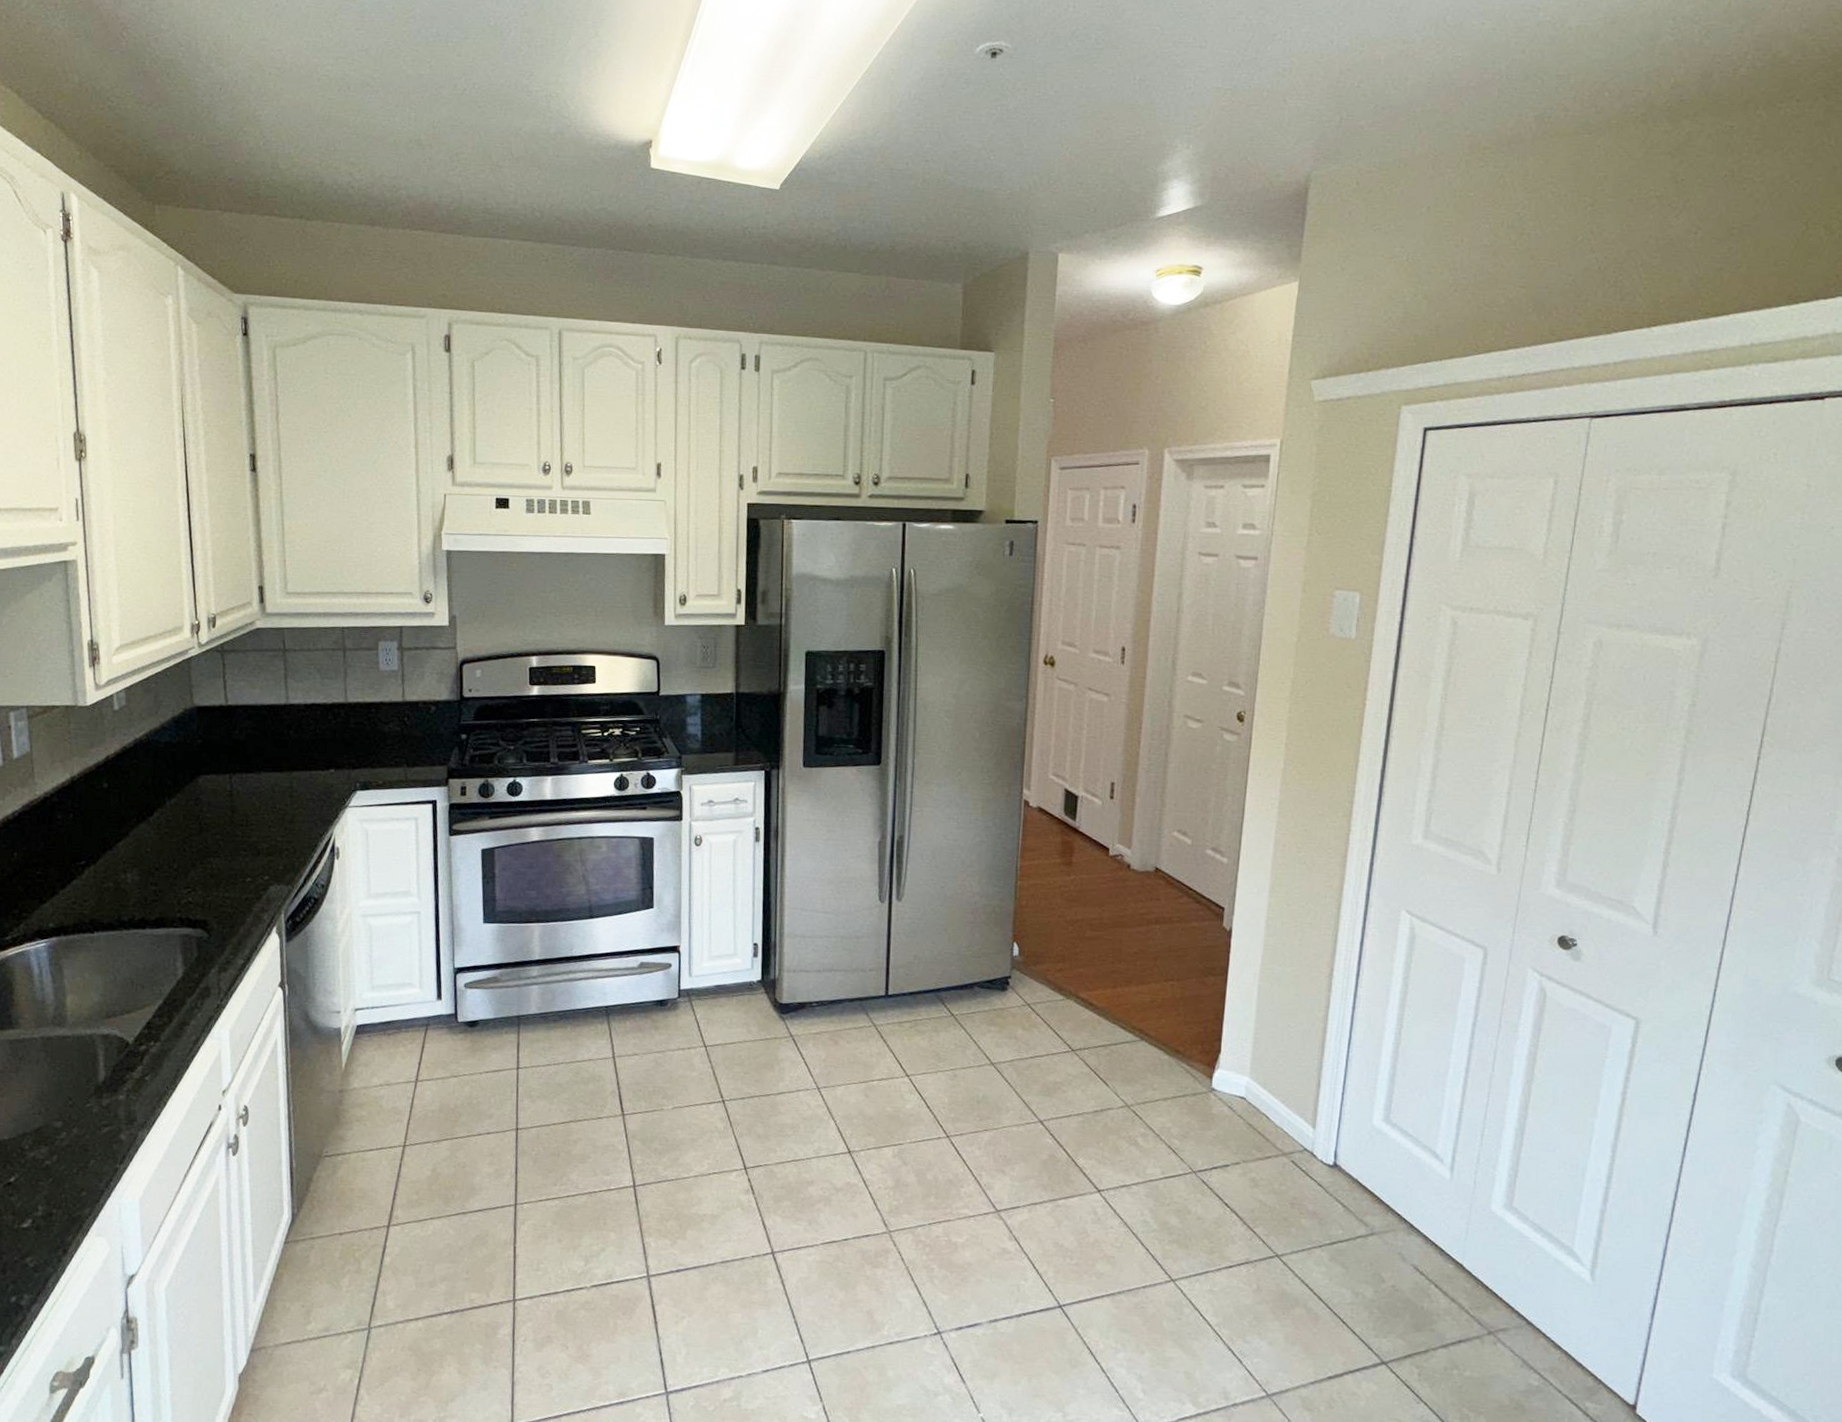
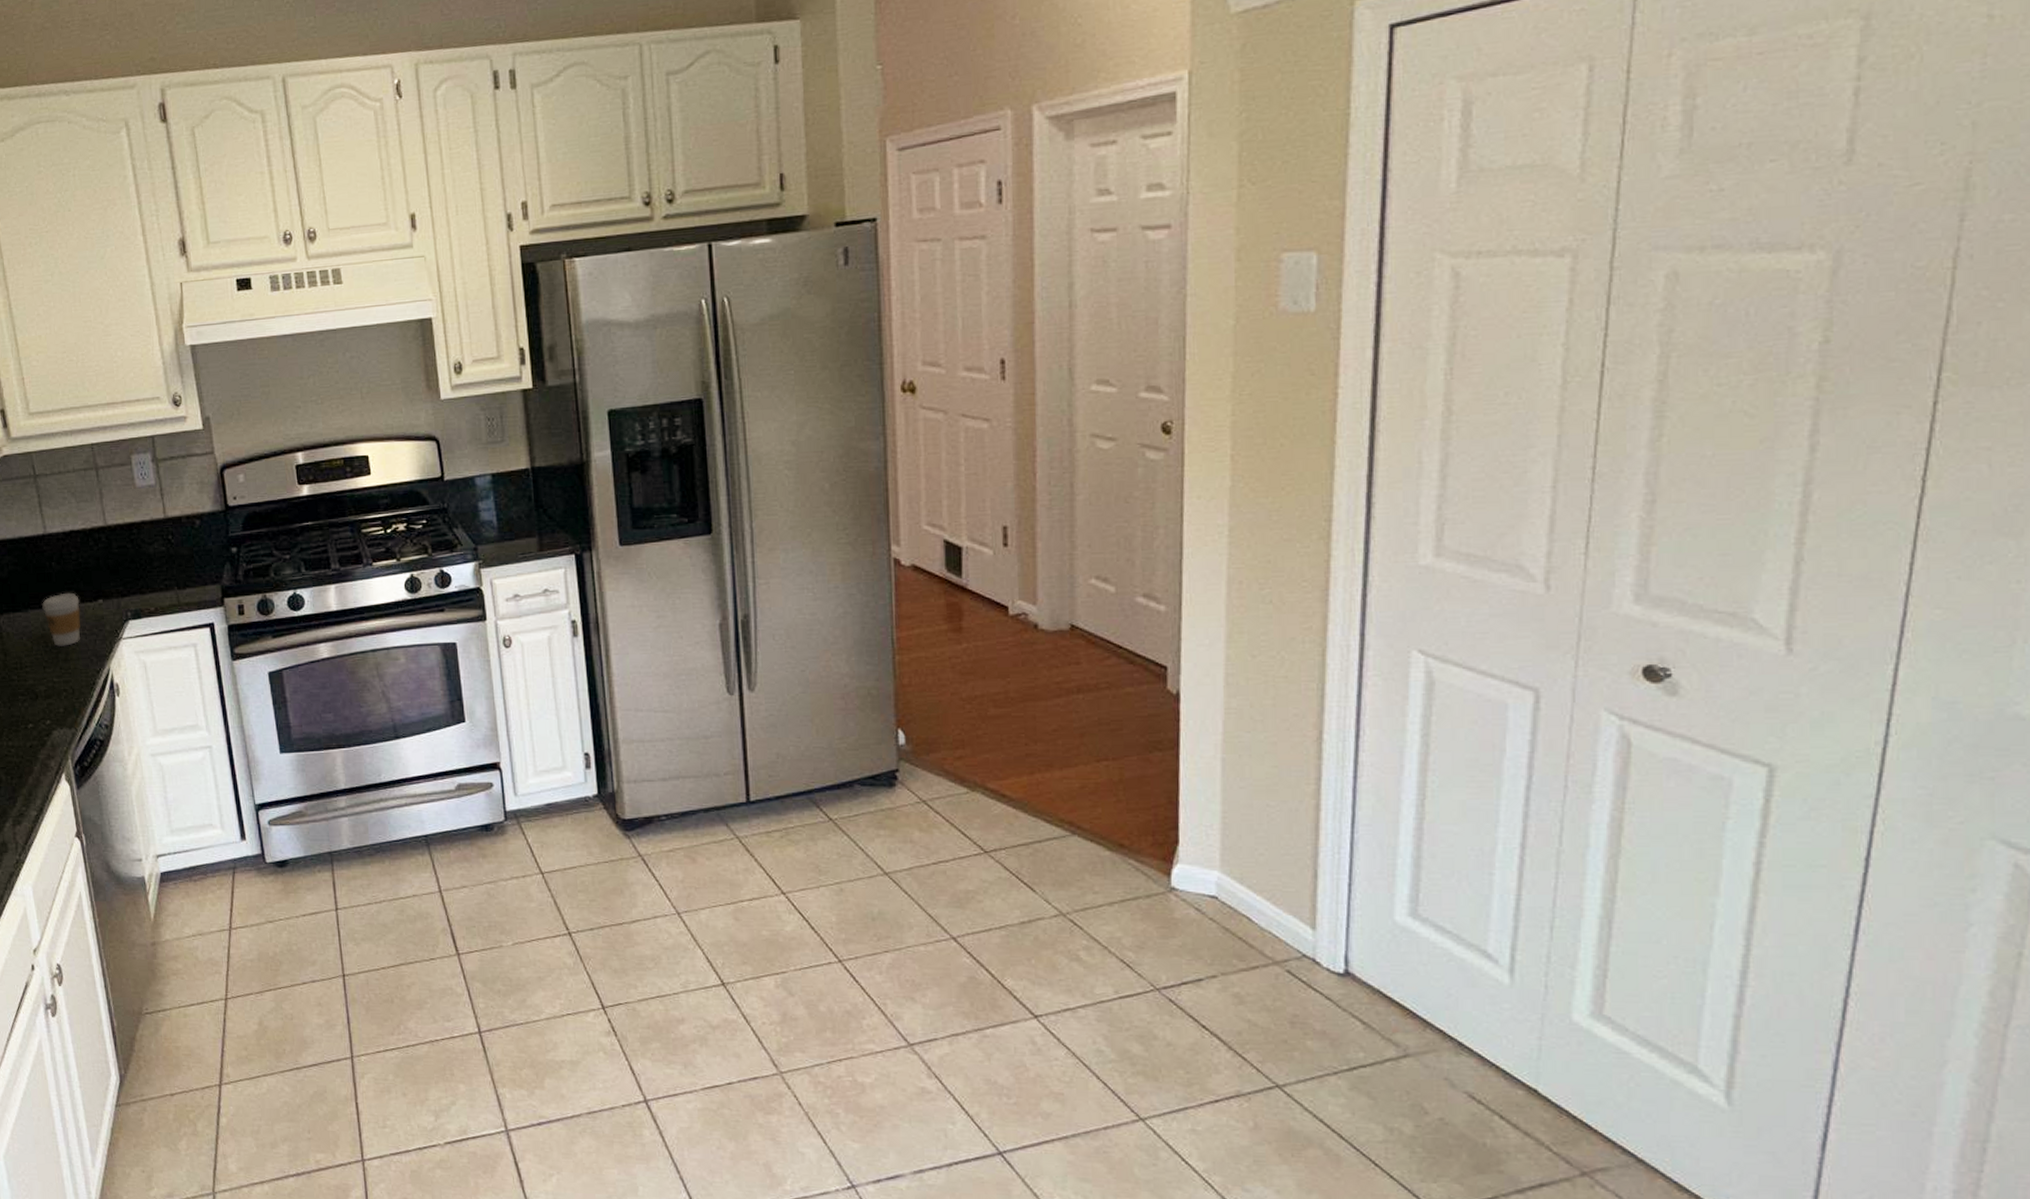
coffee cup: none [275,759,312,809] -> present [42,592,81,647]

